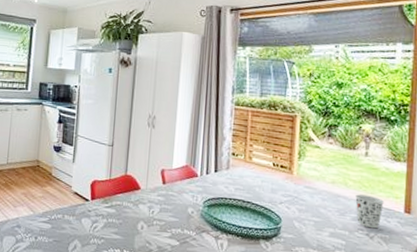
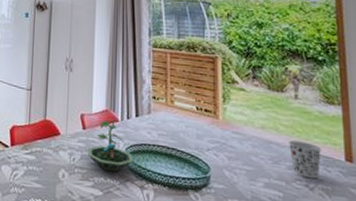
terrarium: none [166,174,210,224] -> present [87,119,133,172]

